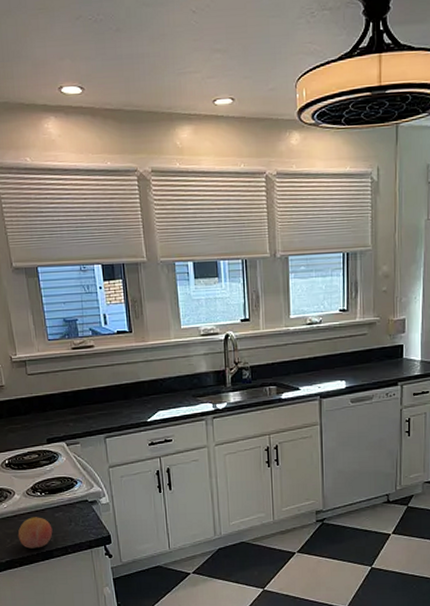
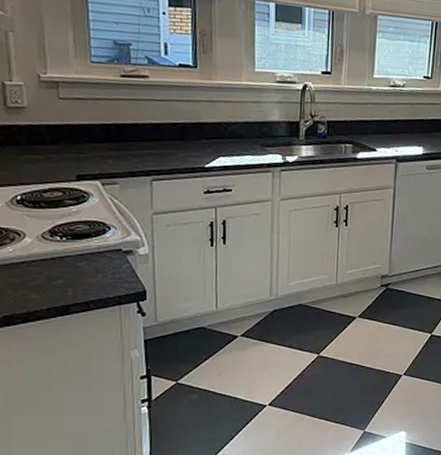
fruit: present [17,517,53,549] -> none [24,265,72,302]

